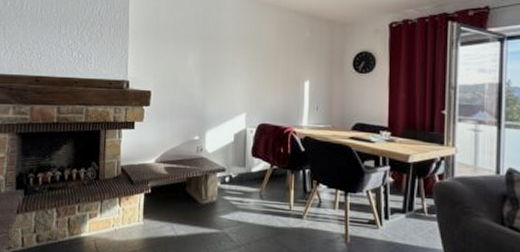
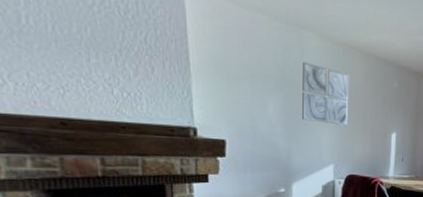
wall art: none [217,19,261,76] -> present [302,61,349,126]

